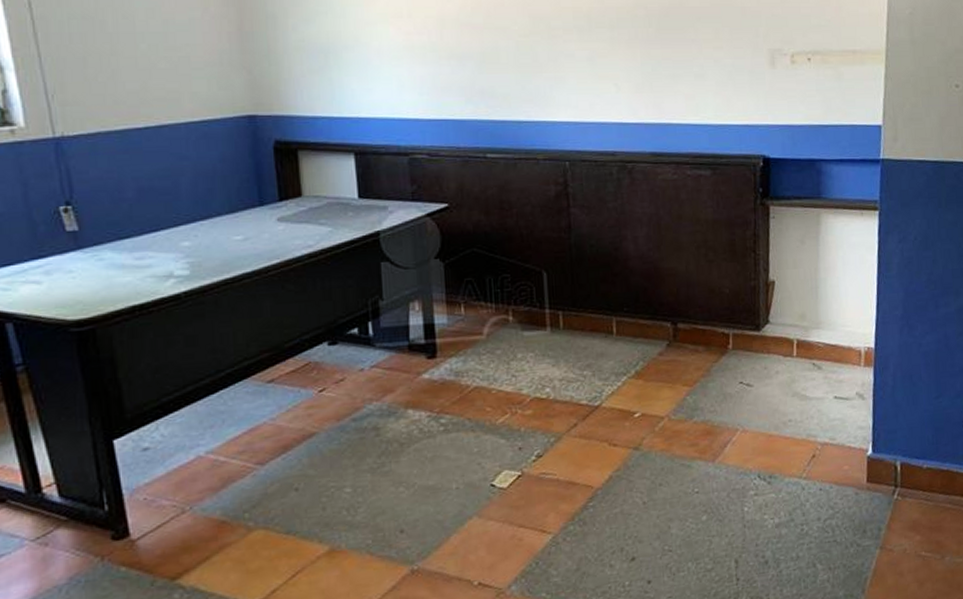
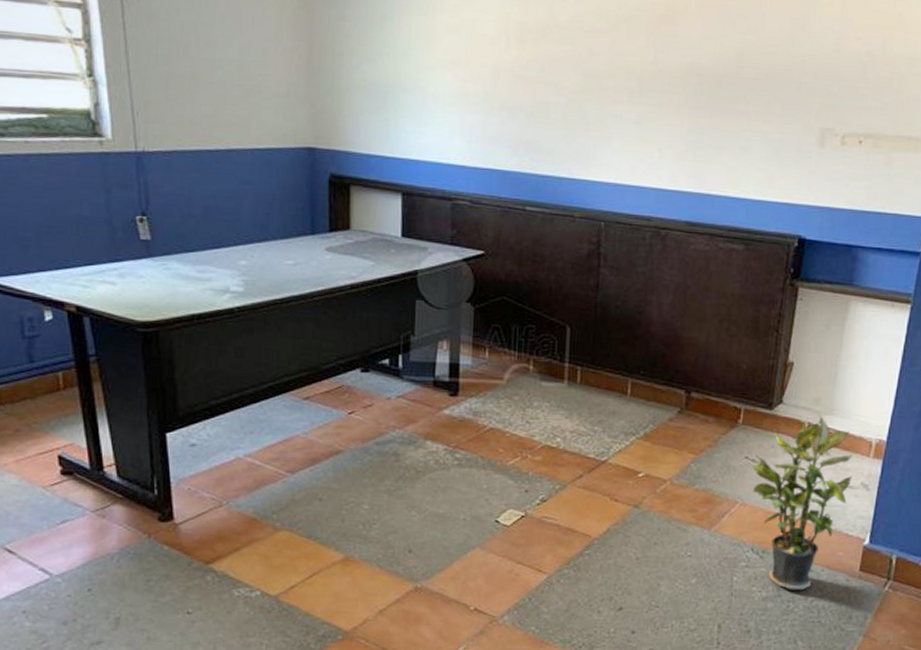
potted plant: none [747,330,847,513] -> present [751,415,853,591]

